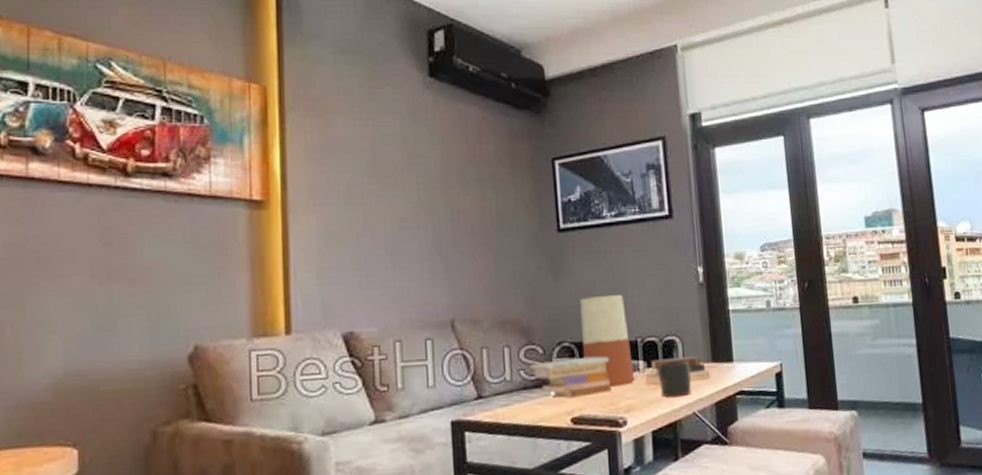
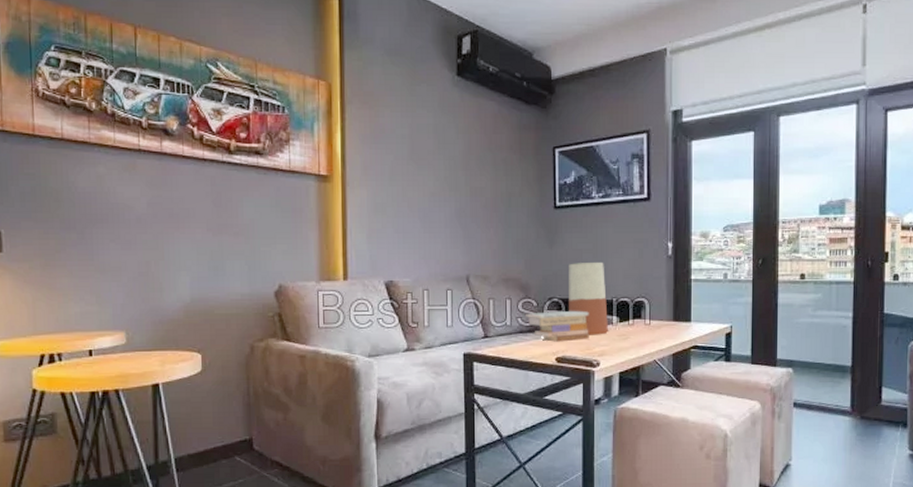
books: present [645,356,712,386] -> none [617,316,672,337]
mug: present [658,360,692,397] -> none [628,318,654,346]

